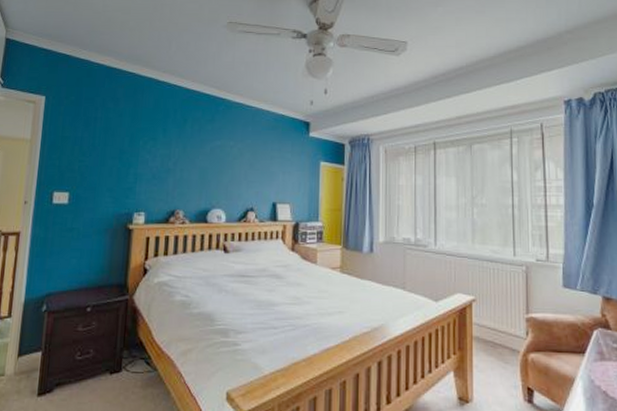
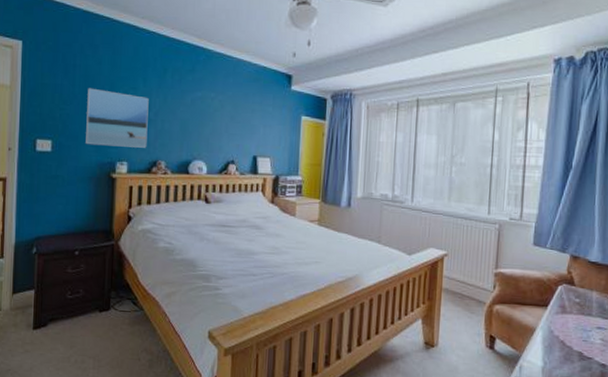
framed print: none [103,139,168,198] -> present [86,88,149,148]

